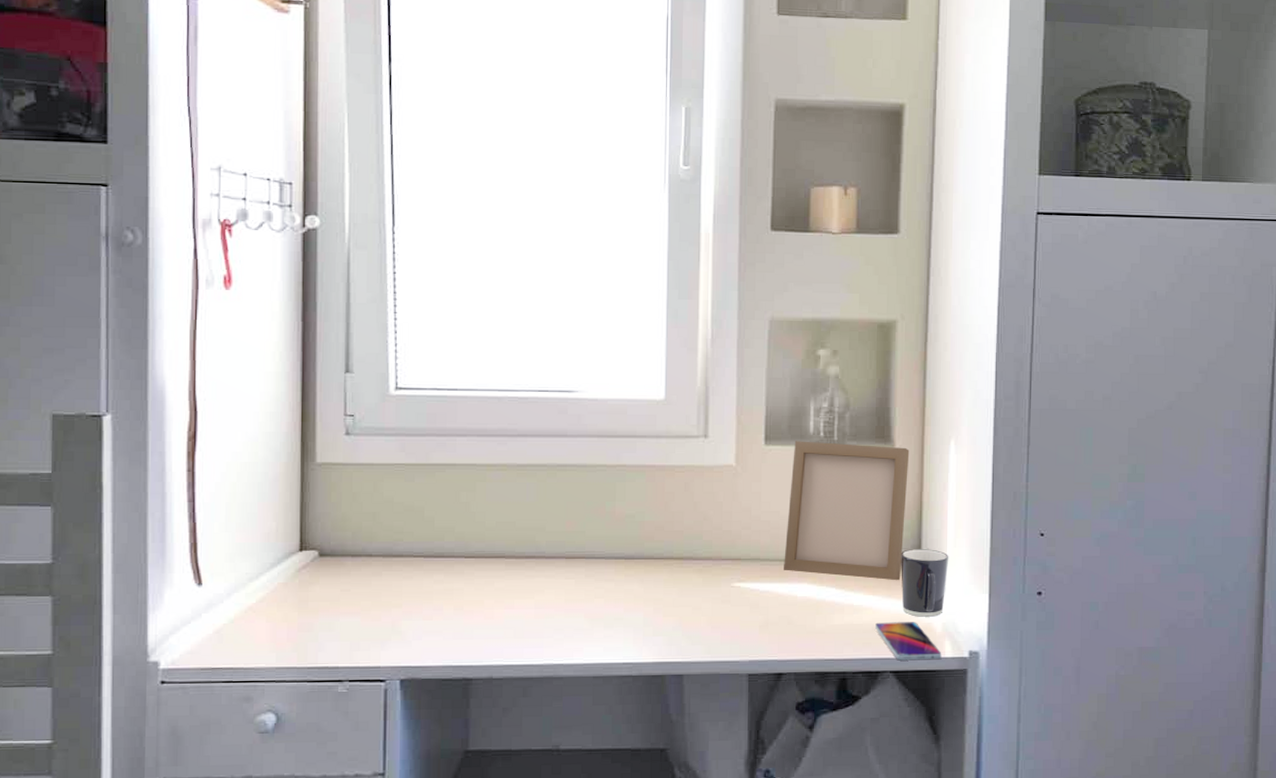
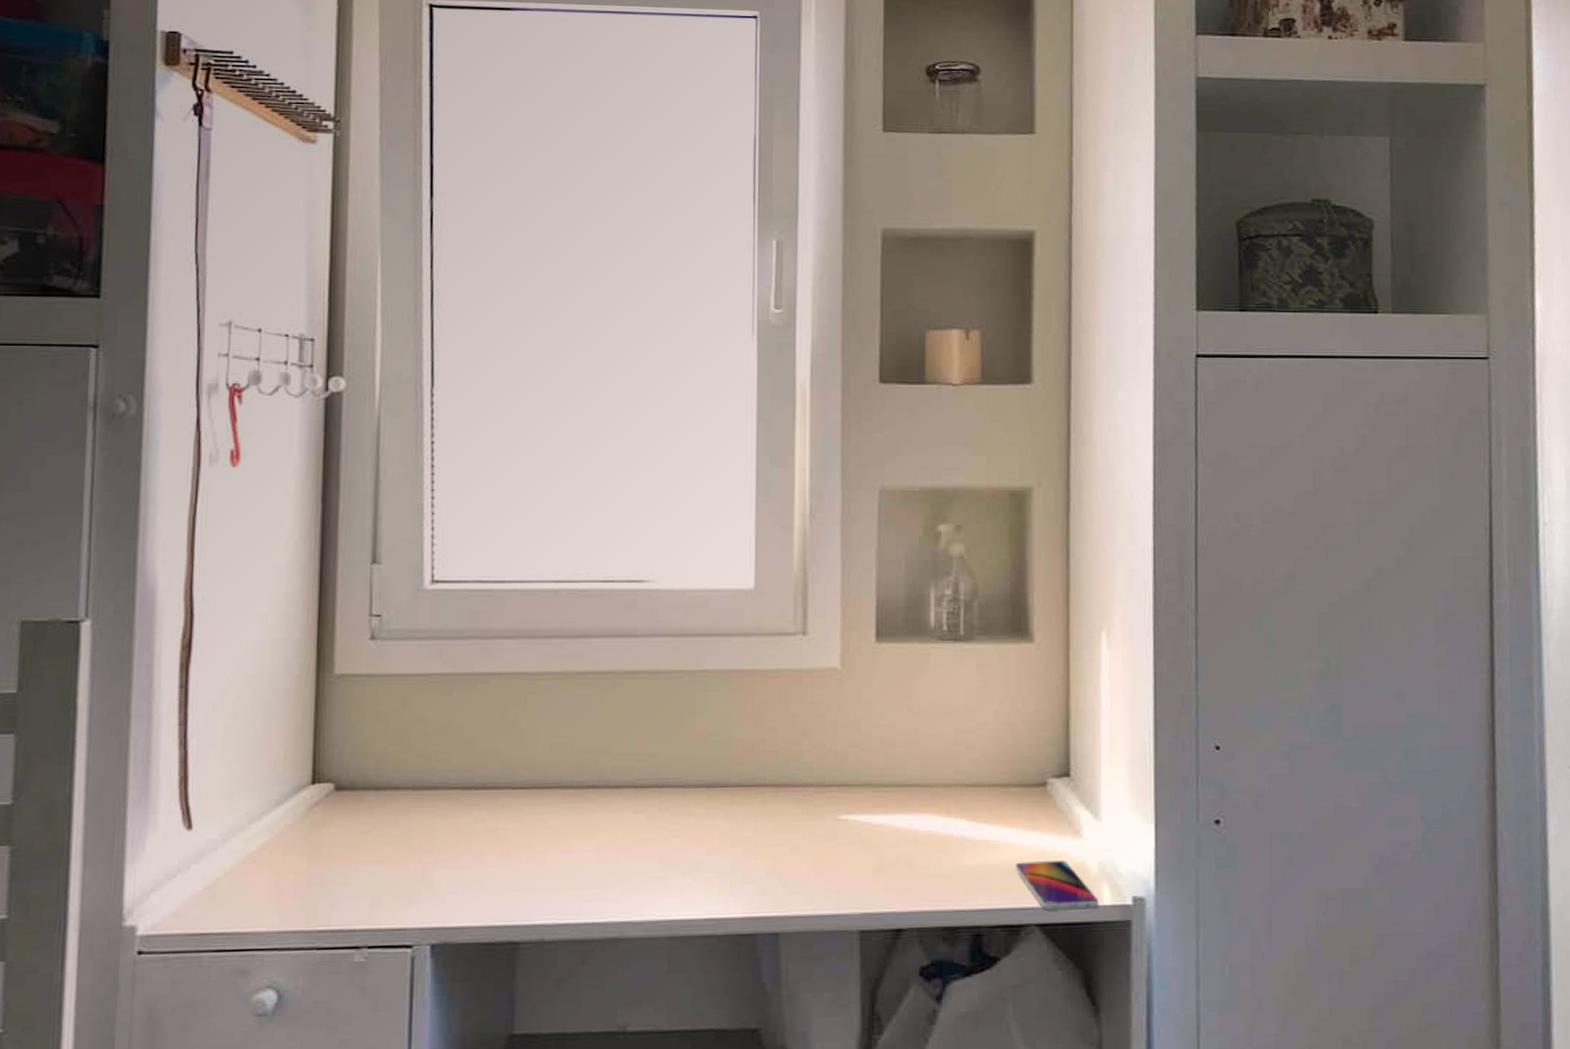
photo frame: present [784,441,910,581] -> none [901,636,1052,809]
mug: present [900,549,949,617] -> none [1044,768,1104,855]

